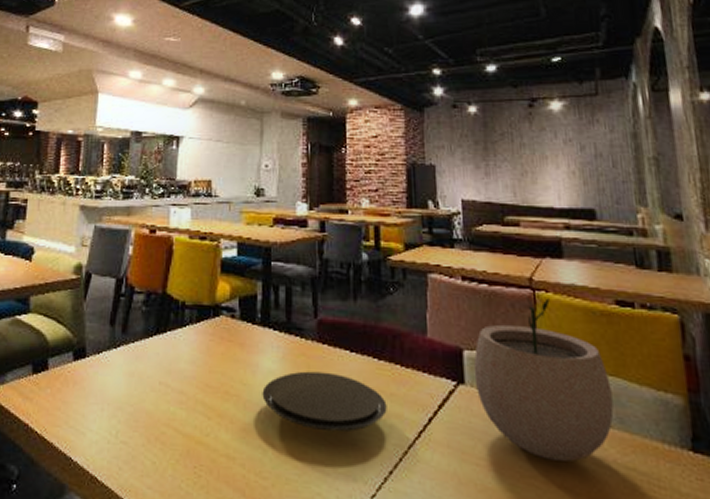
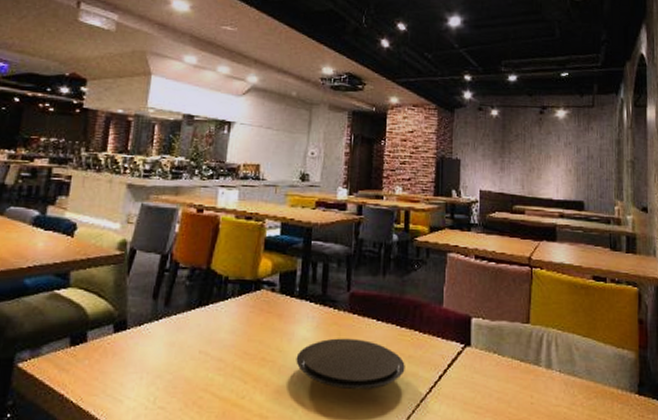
plant pot: present [473,294,614,461] -> none [479,271,584,406]

